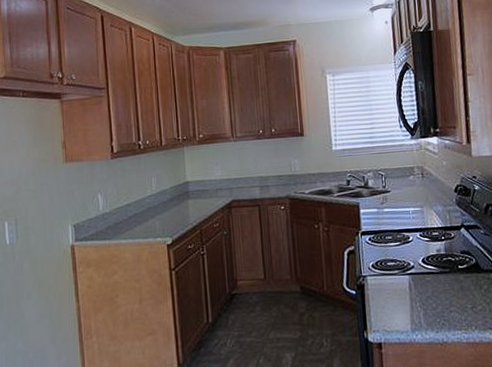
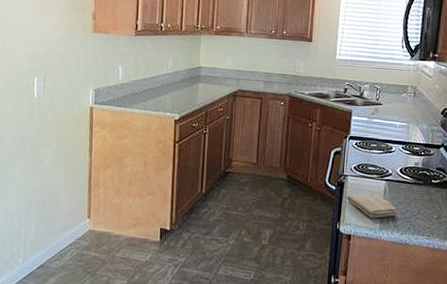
washcloth: none [369,291,428,321] -> present [346,192,398,219]

